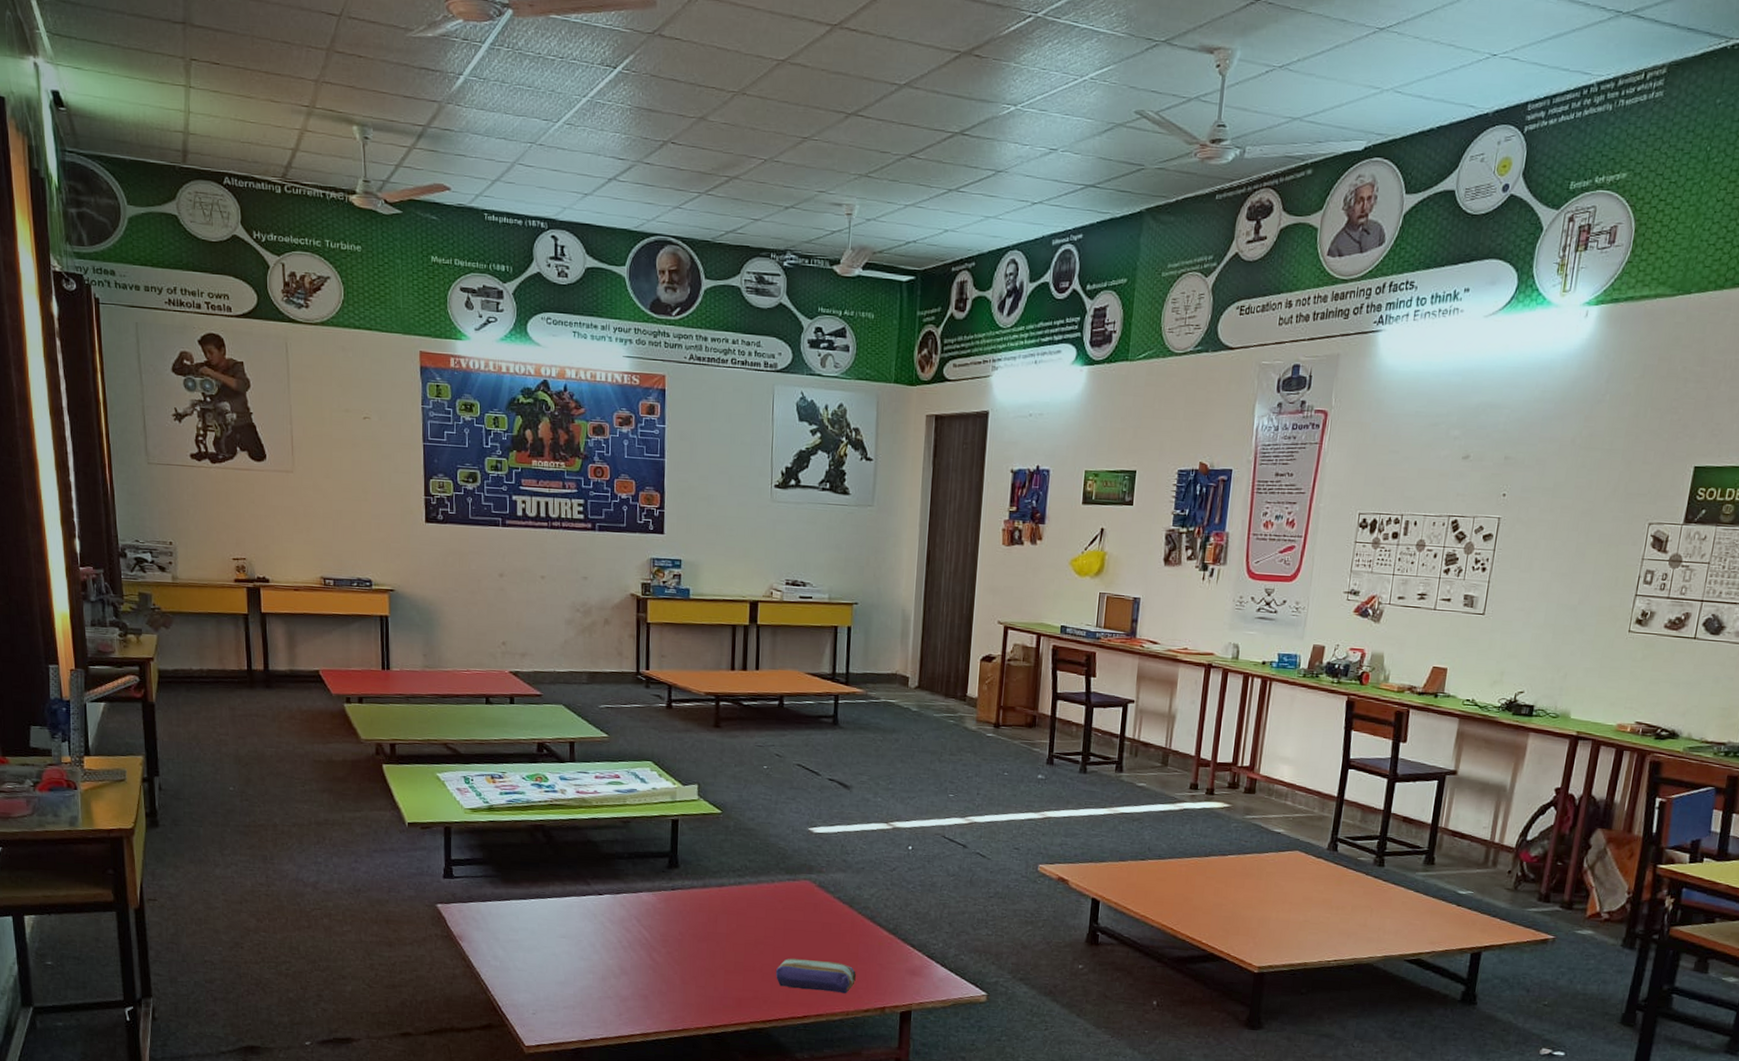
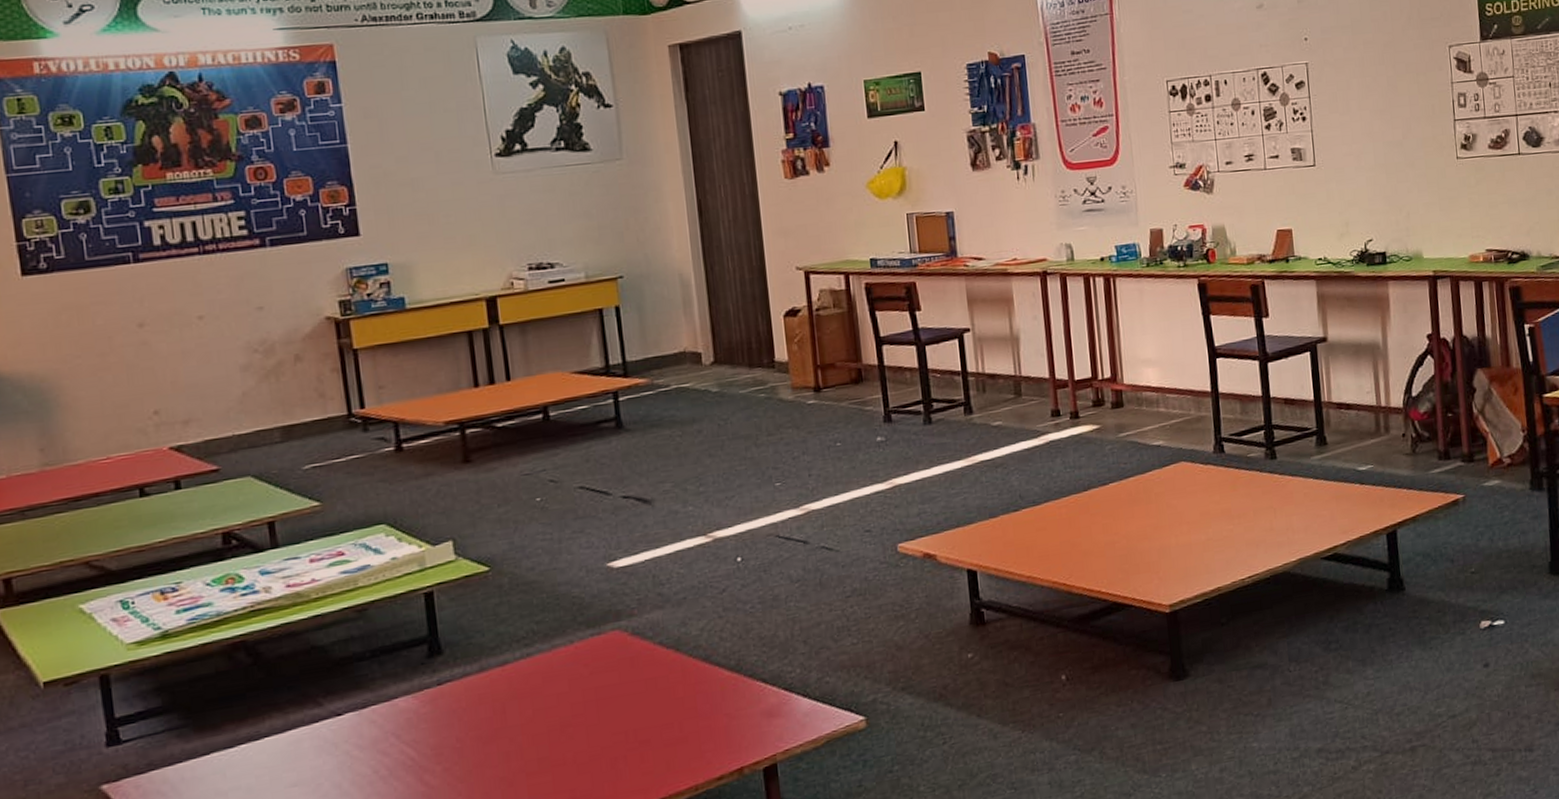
pencil case: present [775,958,856,994] -> none [593,725,700,776]

